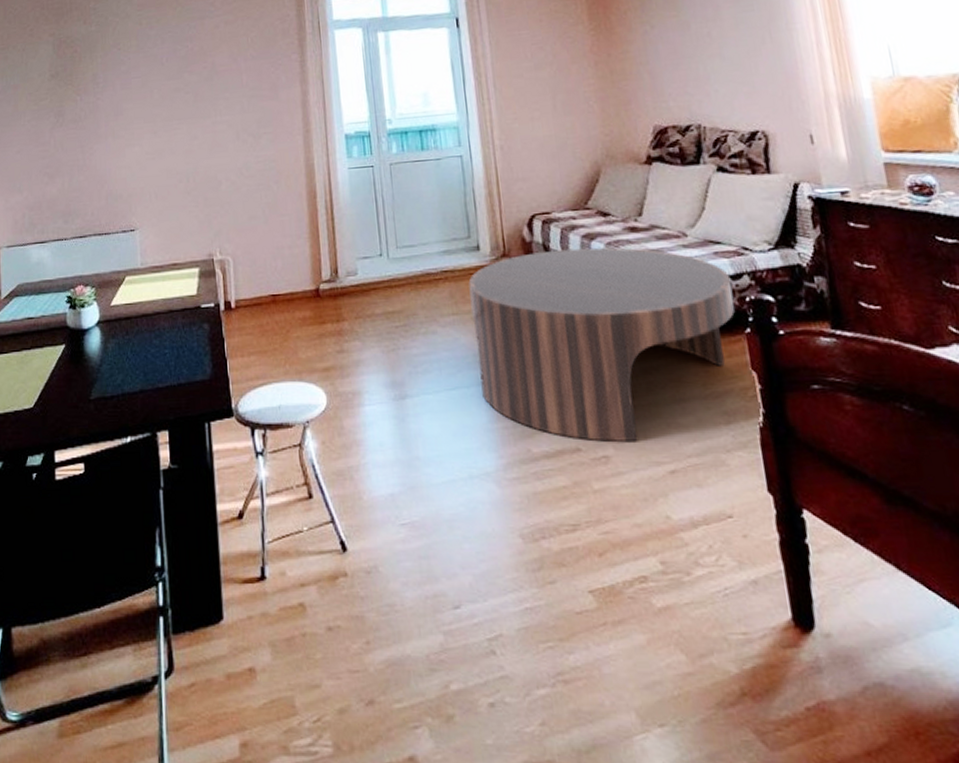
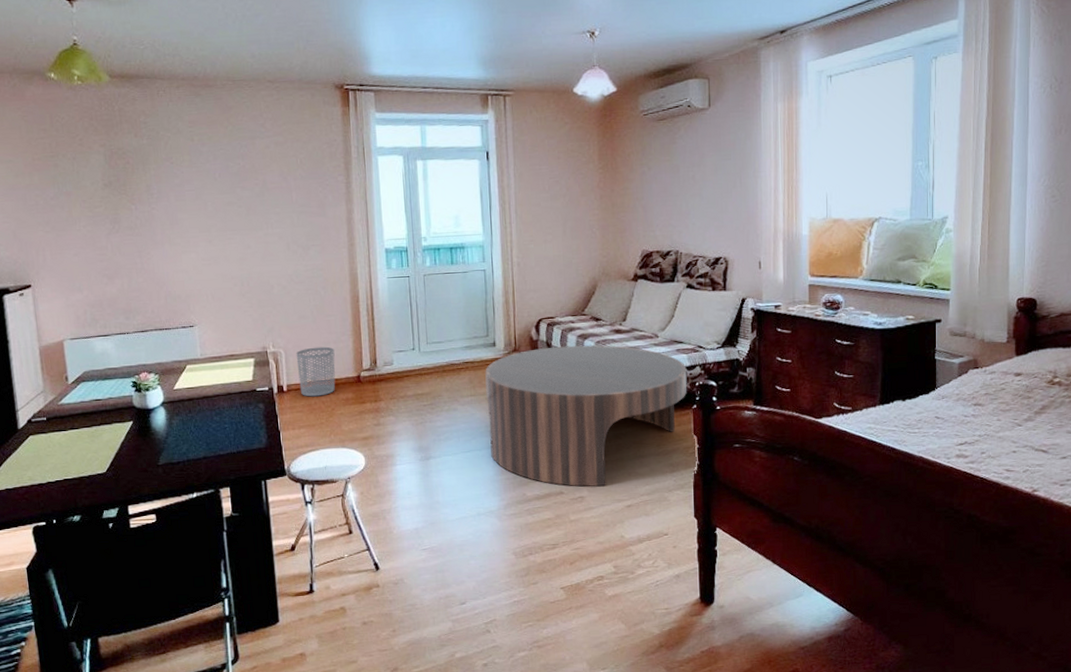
waste bin: none [245,252,291,316] -> present [296,346,336,397]

